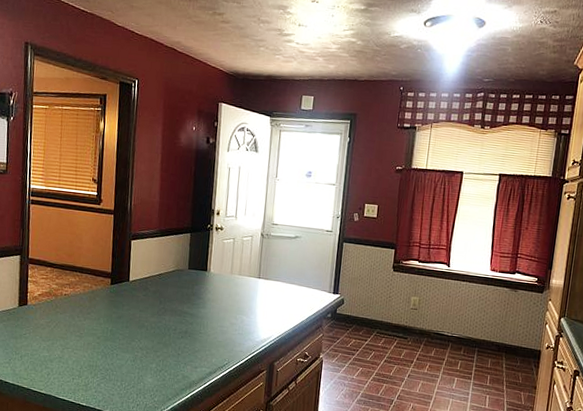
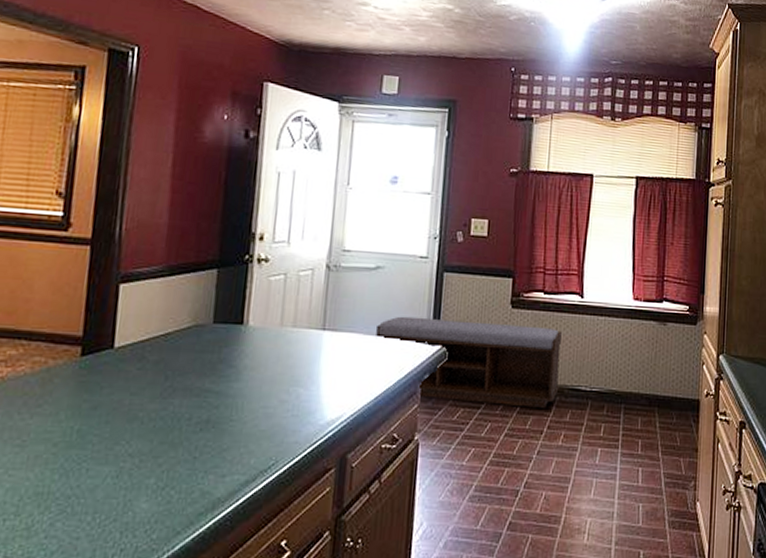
bench: none [294,272,431,345] -> present [376,316,562,408]

